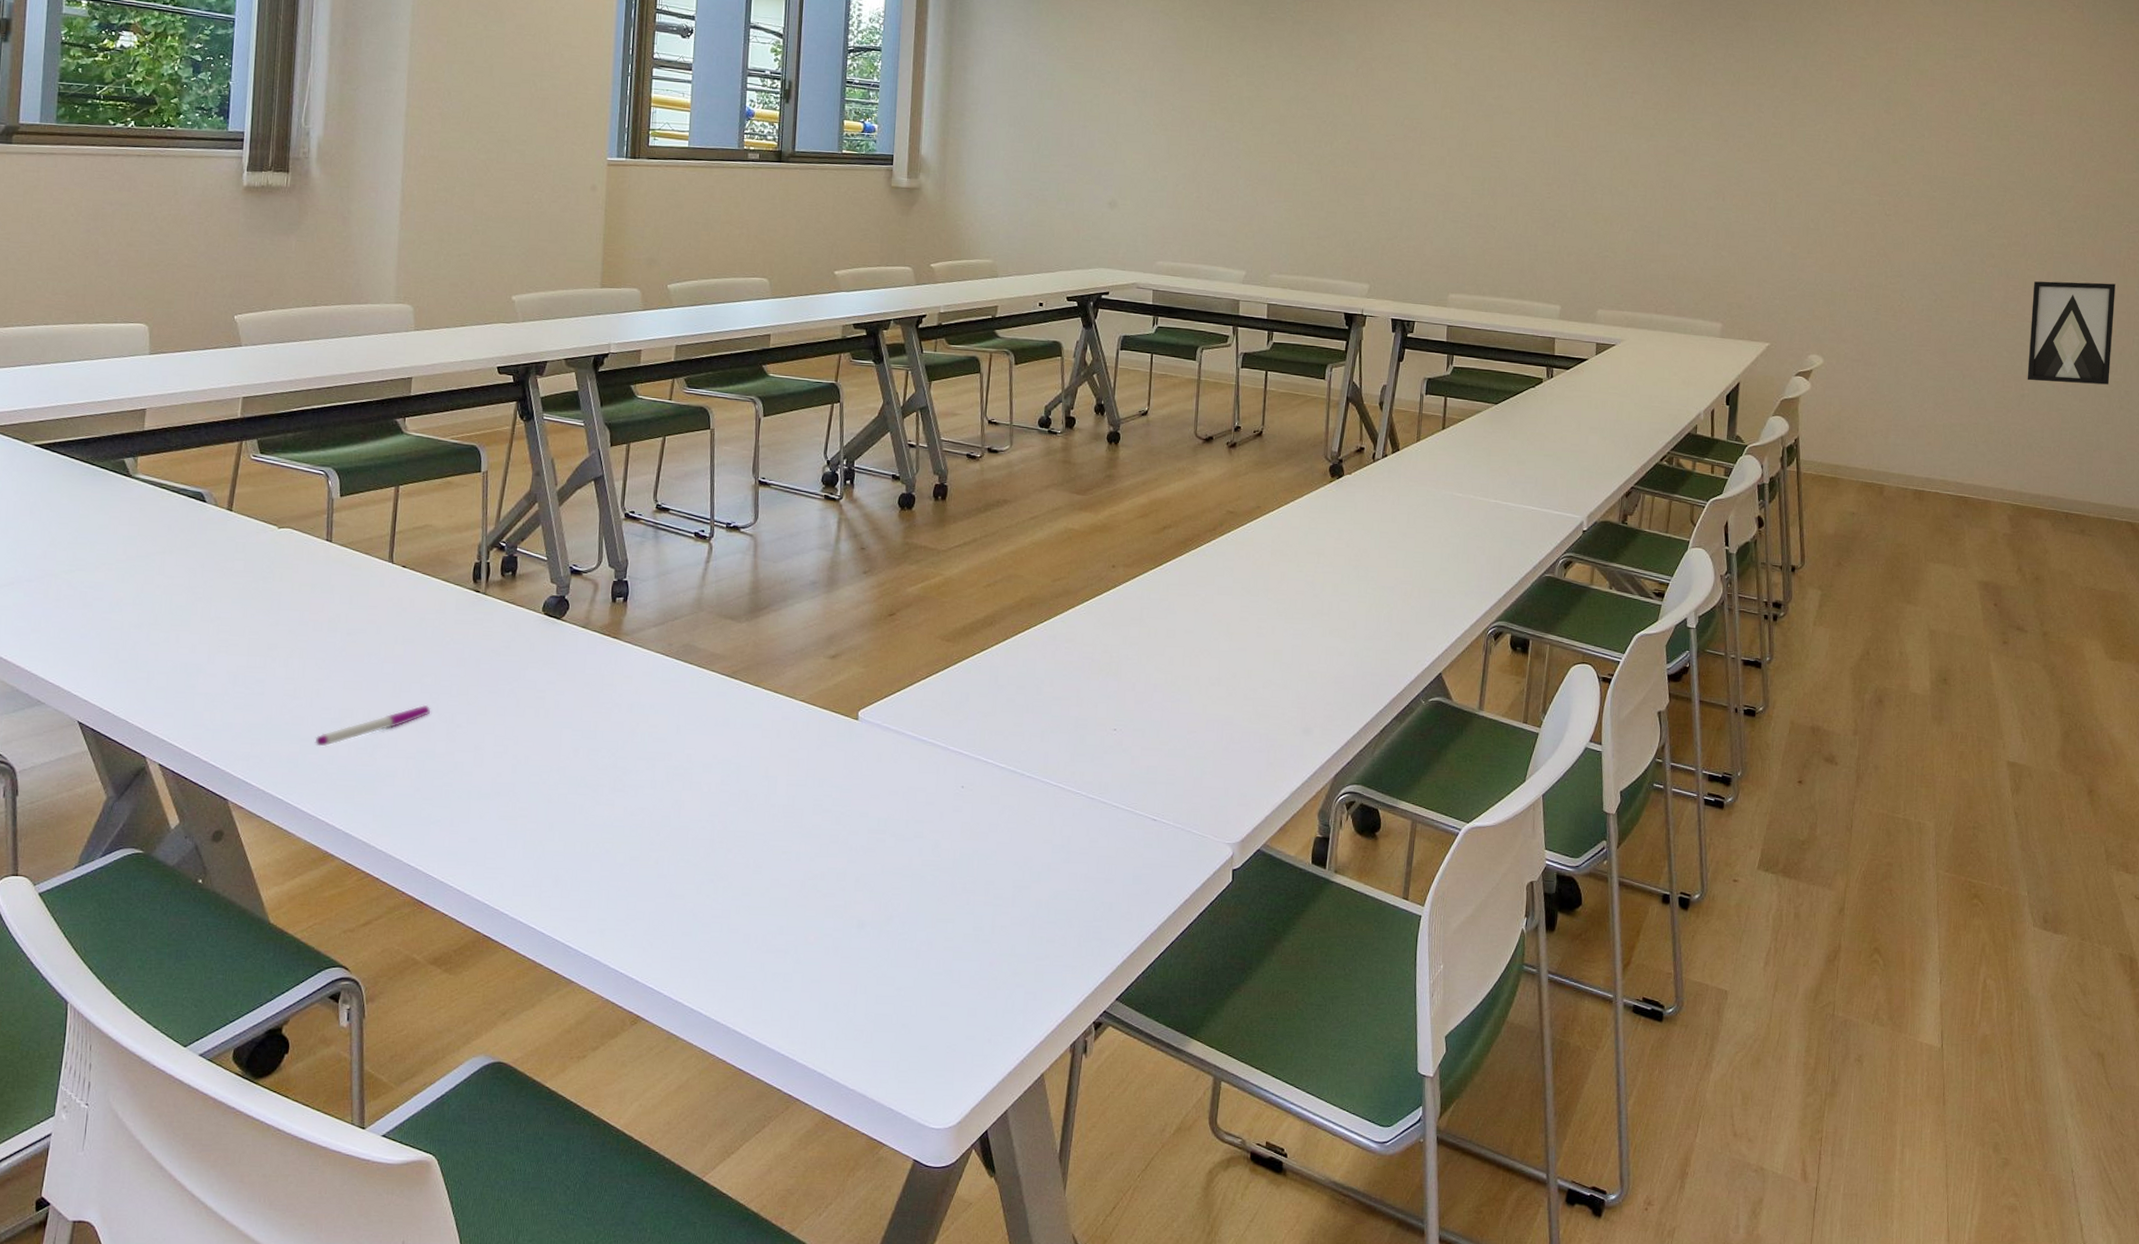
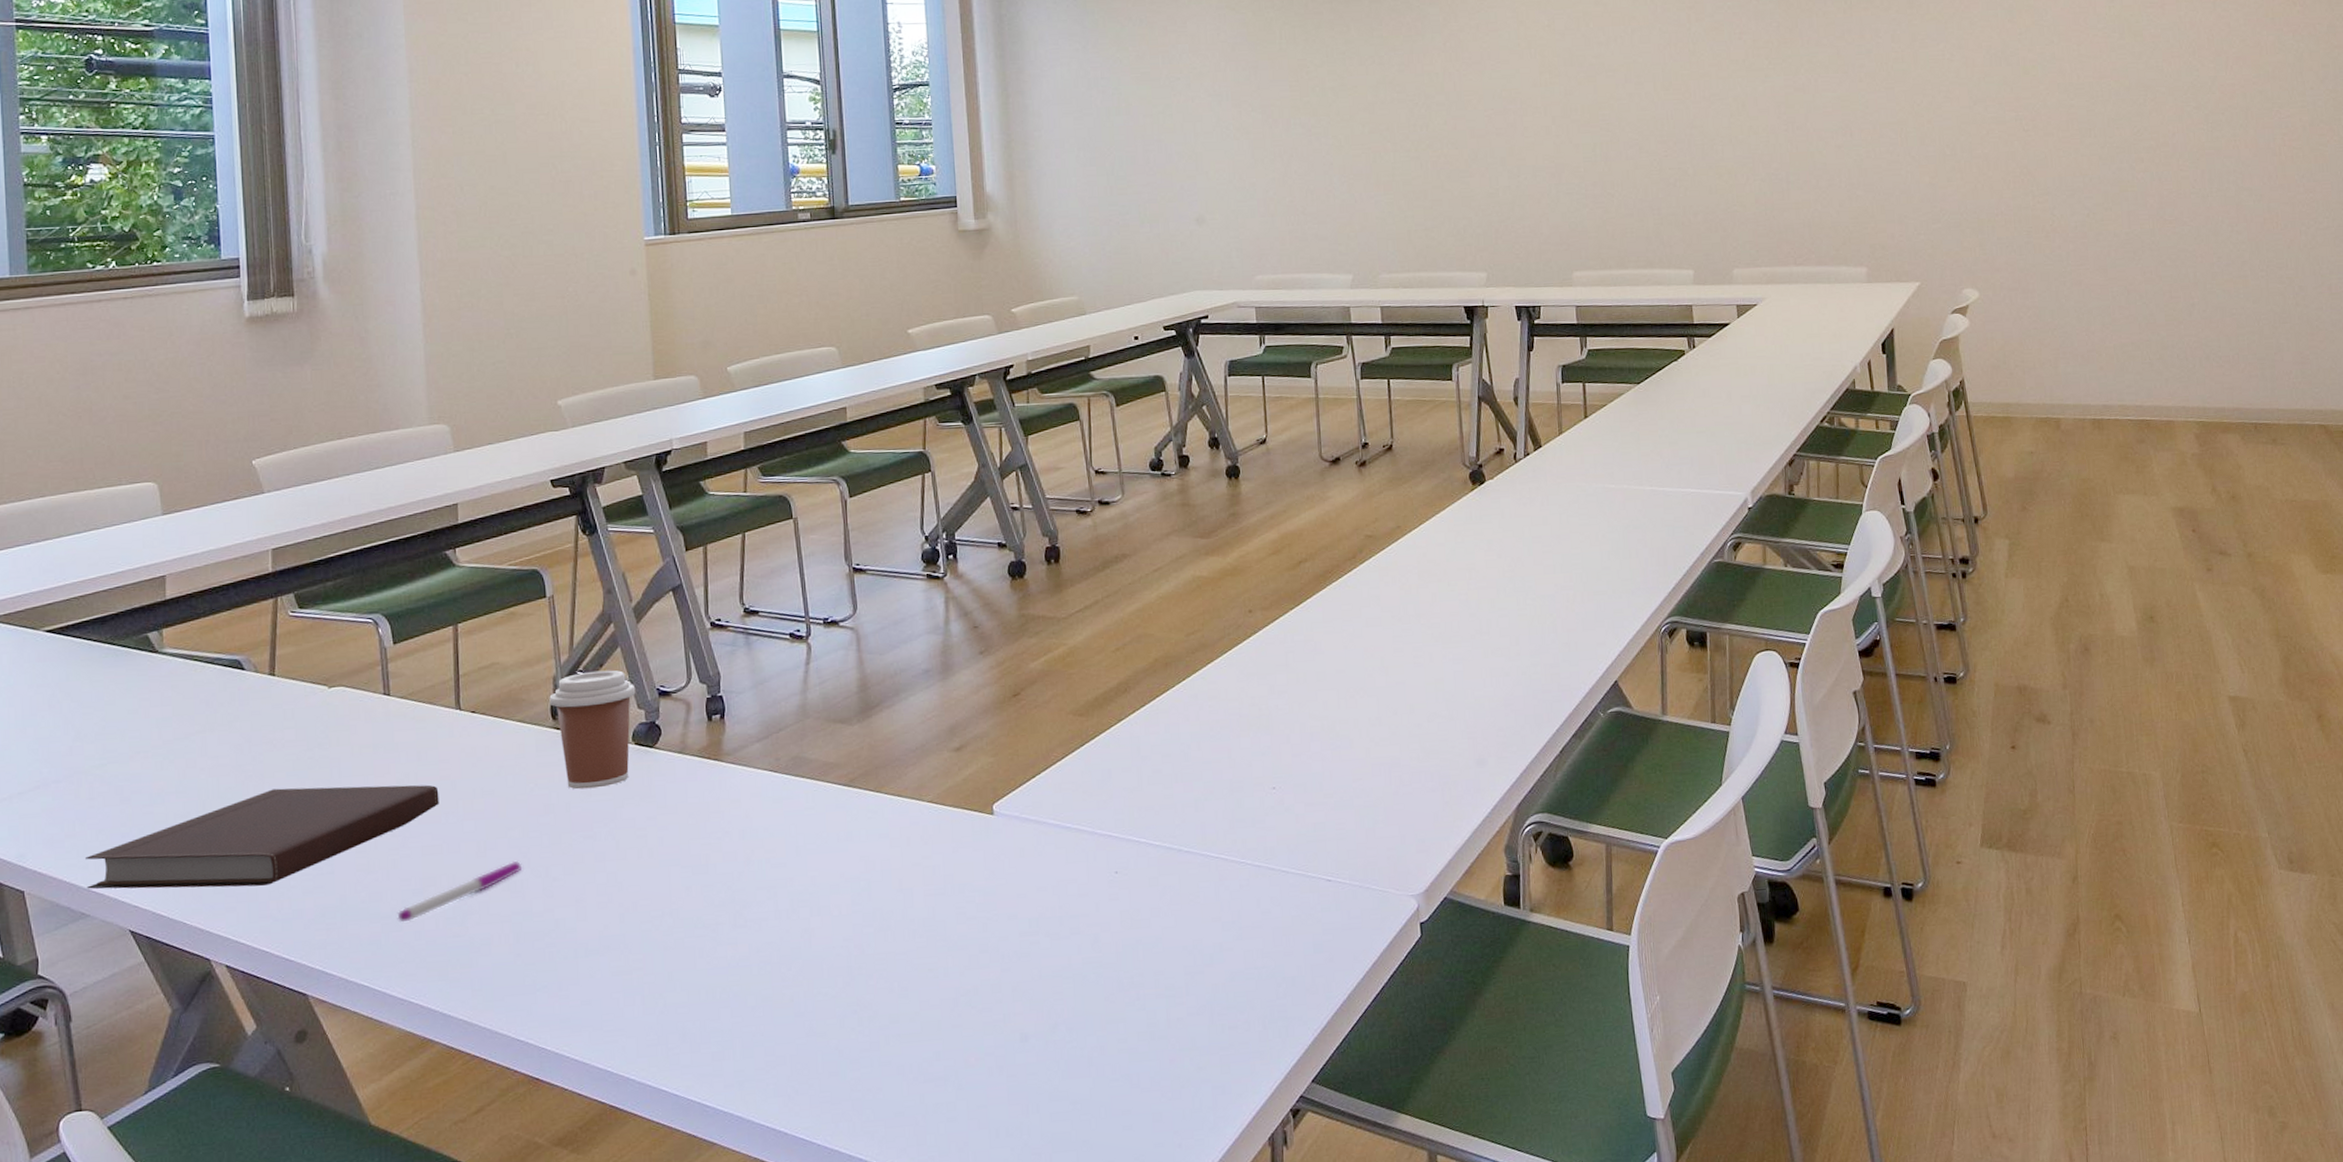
notebook: none [45,612,365,697] -> present [85,784,439,889]
coffee cup: none [473,543,551,650] -> present [549,670,636,790]
wall art: present [2027,281,2116,385] -> none [2189,174,2282,288]

